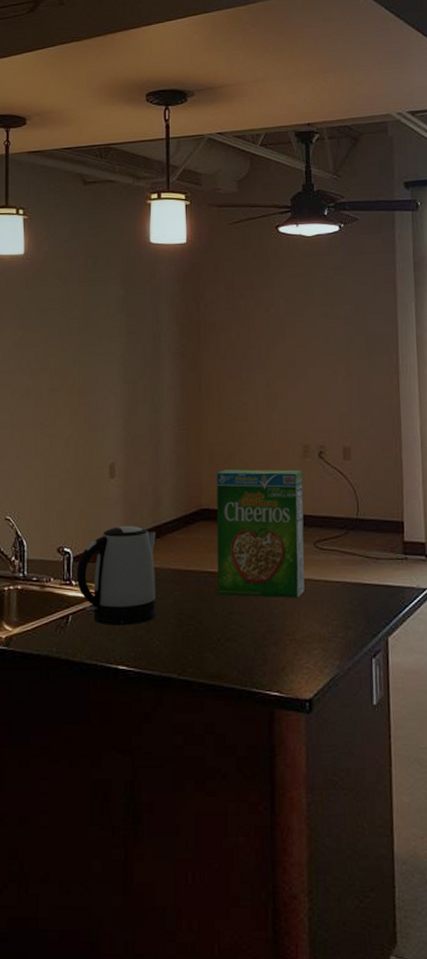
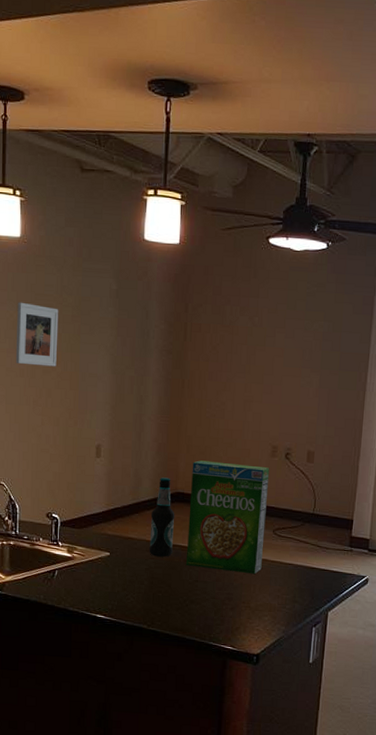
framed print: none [21,319,65,384] -> present [15,302,59,367]
kettle: present [77,526,157,626] -> none [63,500,135,583]
bottle: none [173,493,201,587] -> present [149,477,175,557]

